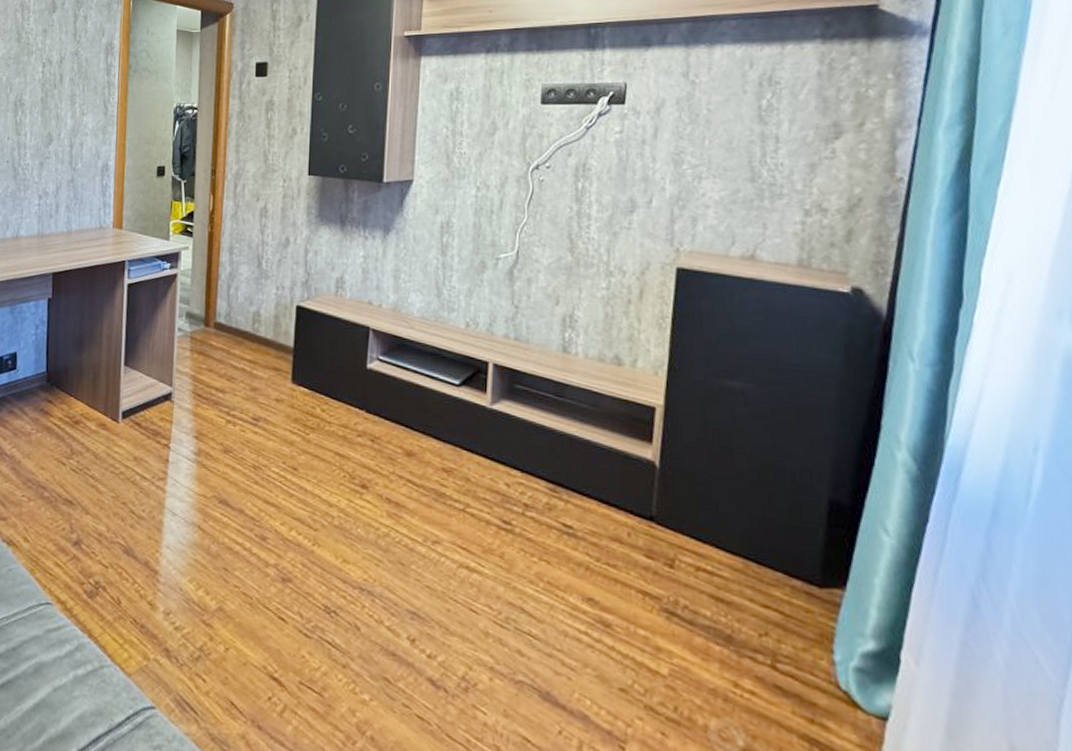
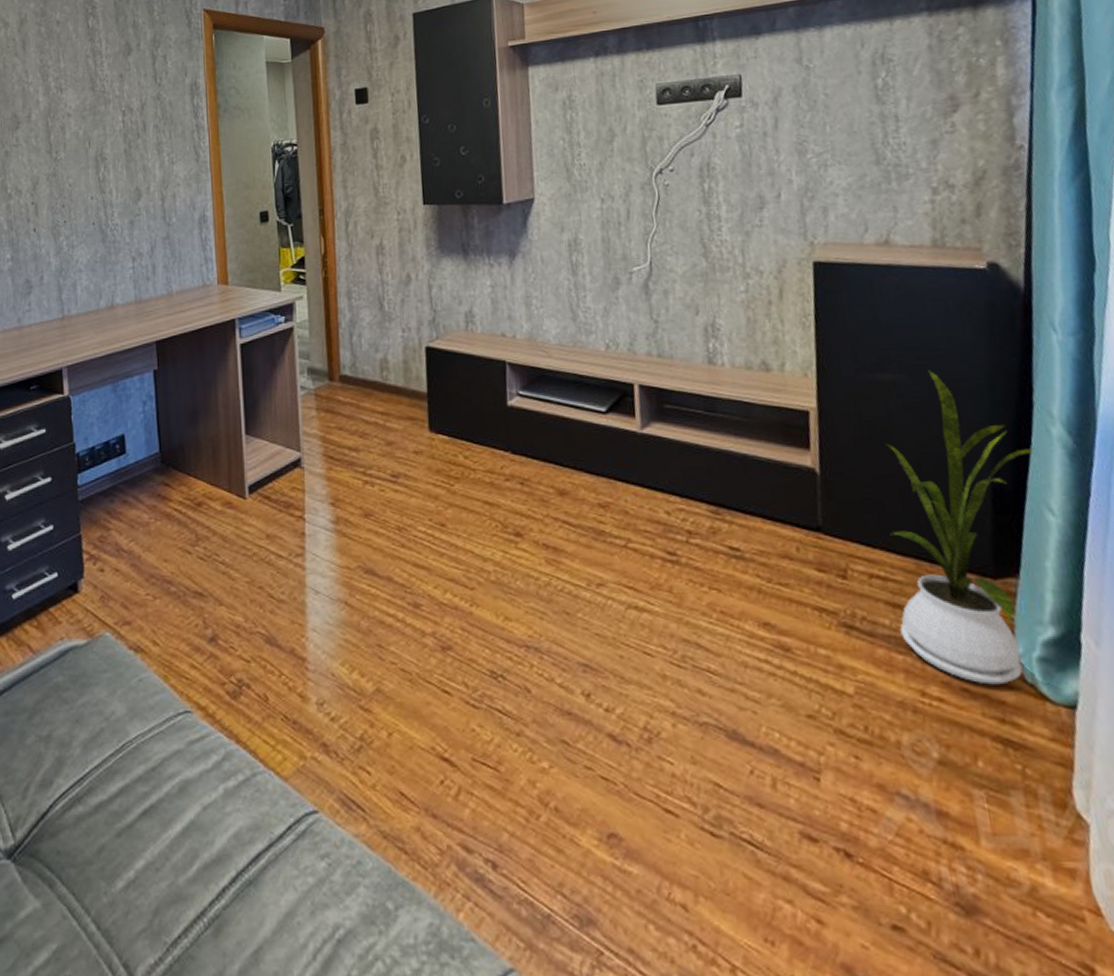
house plant: none [720,383,877,688] -> present [885,370,1035,685]

